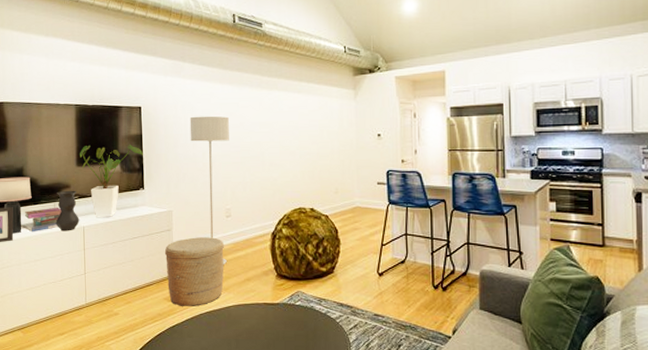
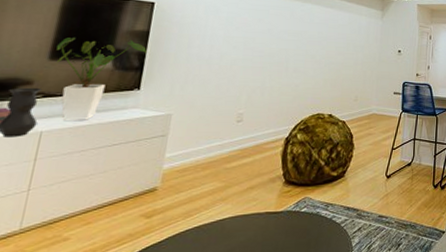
woven basket: present [164,237,225,306] -> none [148,143,230,223]
floor lamp: present [189,116,229,264] -> none [208,18,256,172]

